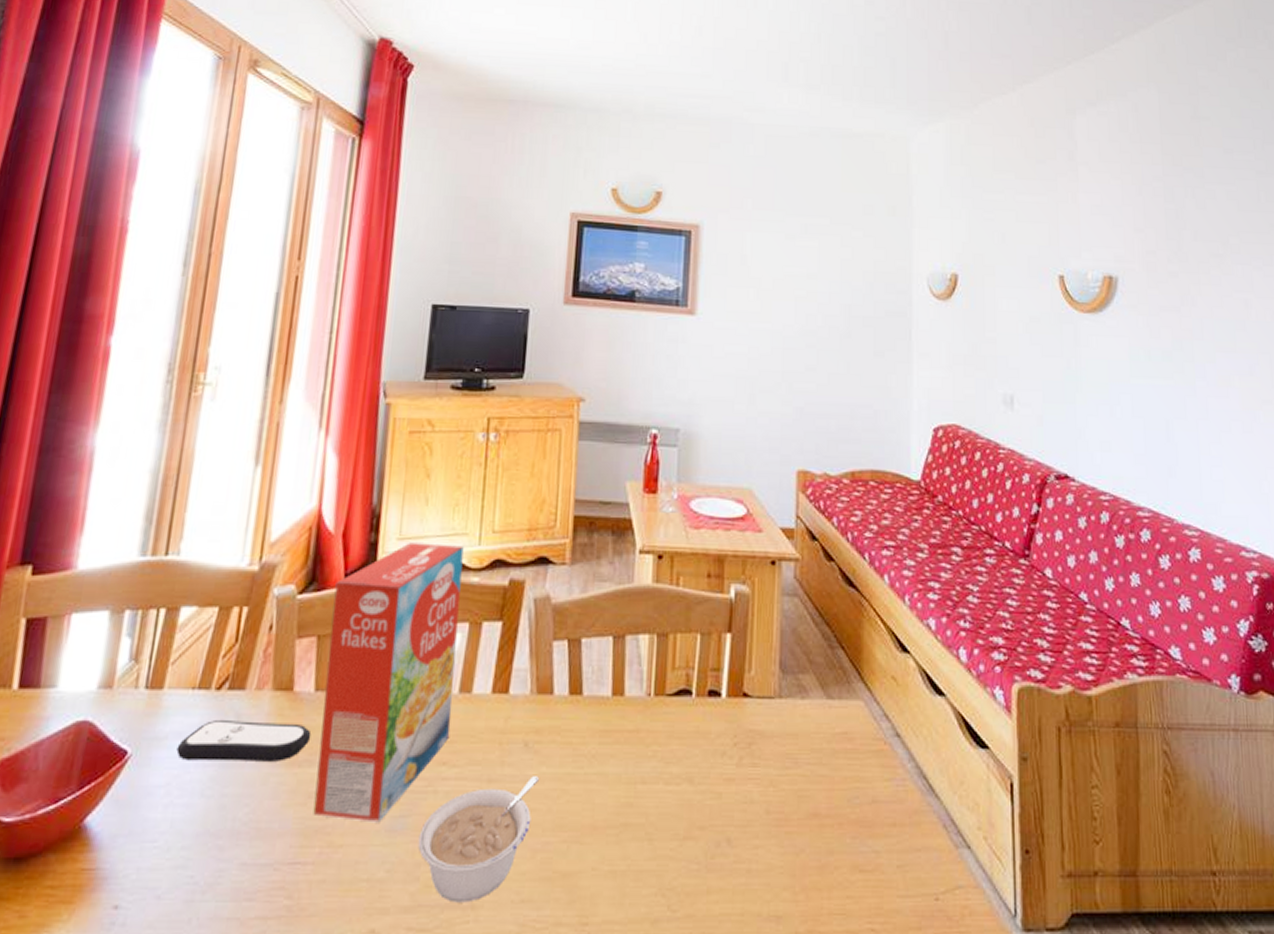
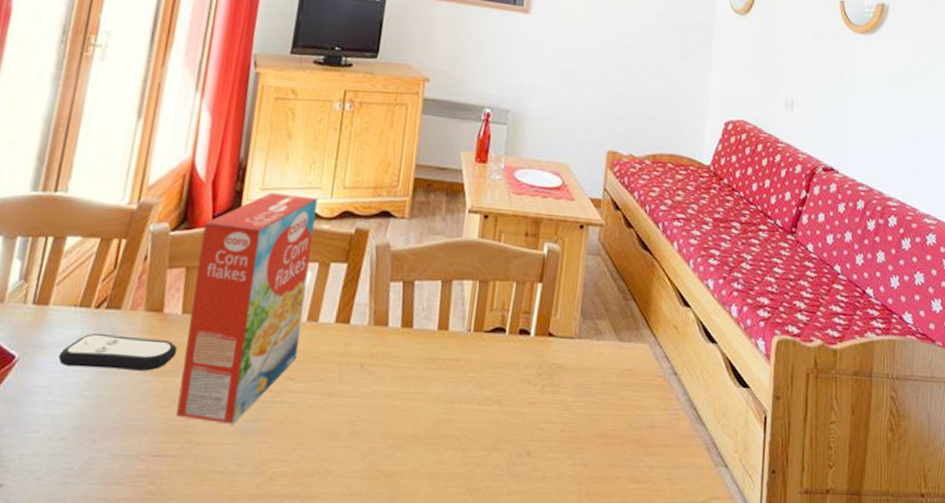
legume: present [418,776,539,903] -> none [265,393,372,494]

